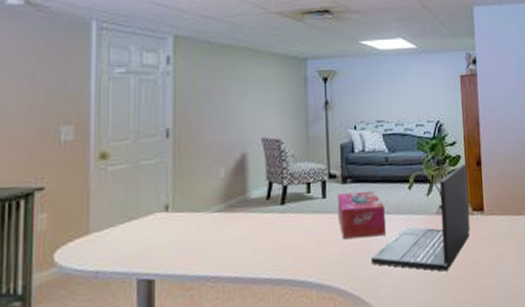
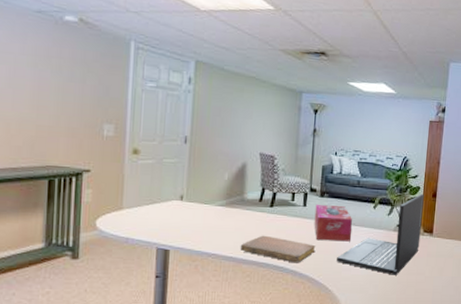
notebook: none [247,242,344,274] -> present [240,235,316,263]

